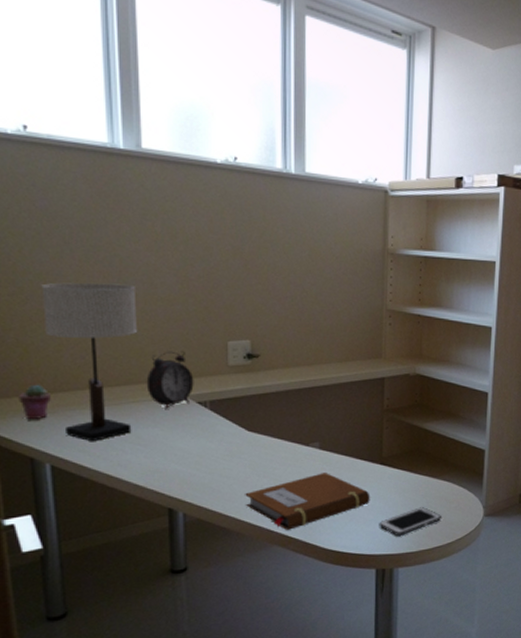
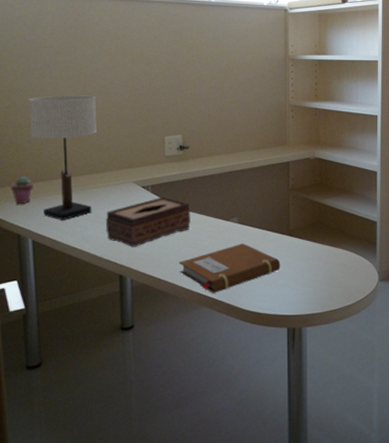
alarm clock: present [146,351,194,409] -> none [103,146,139,193]
tissue box: none [151,415,260,475] -> present [106,196,191,247]
cell phone: present [379,507,441,537] -> none [289,273,342,299]

